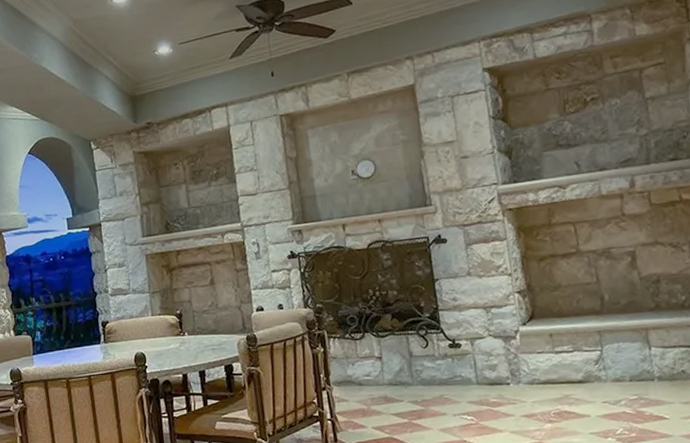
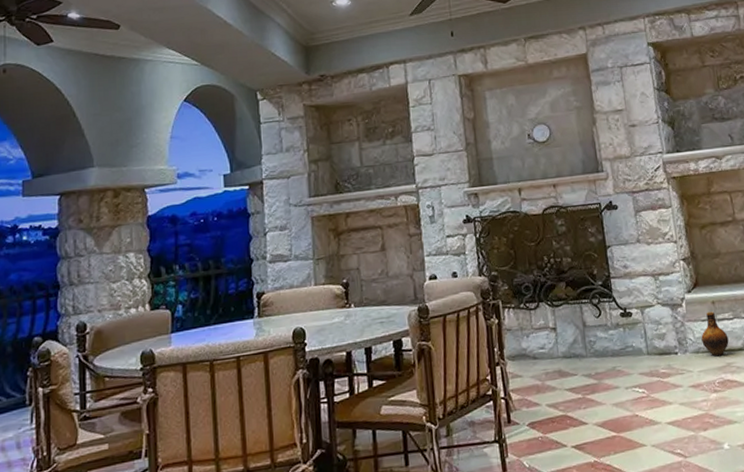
ceramic jug: none [536,344,567,389] -> present [701,311,729,357]

